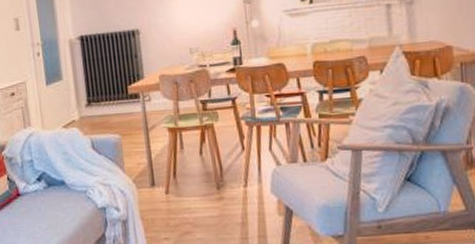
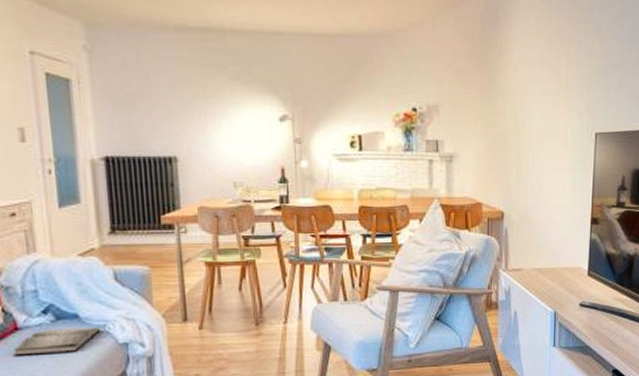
hardback book: none [16,192,83,219] -> present [12,326,101,356]

